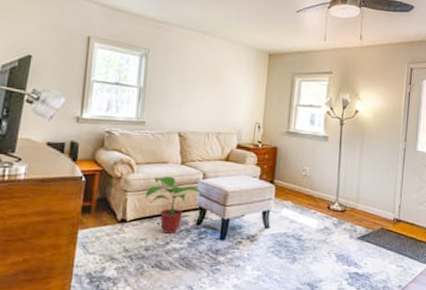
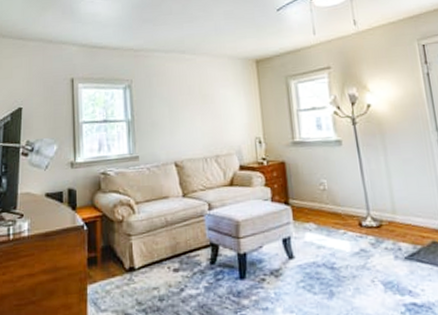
potted plant: present [144,176,204,234] -> none [150,212,213,279]

